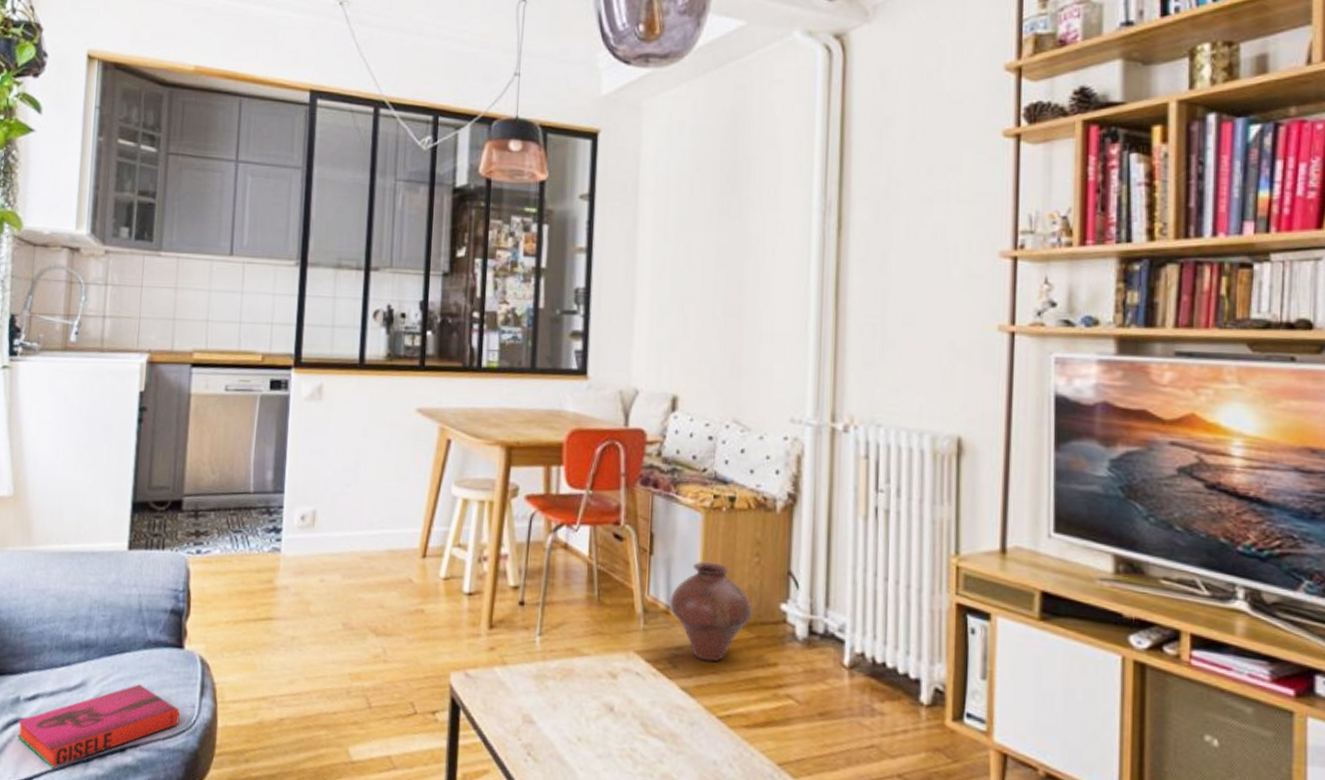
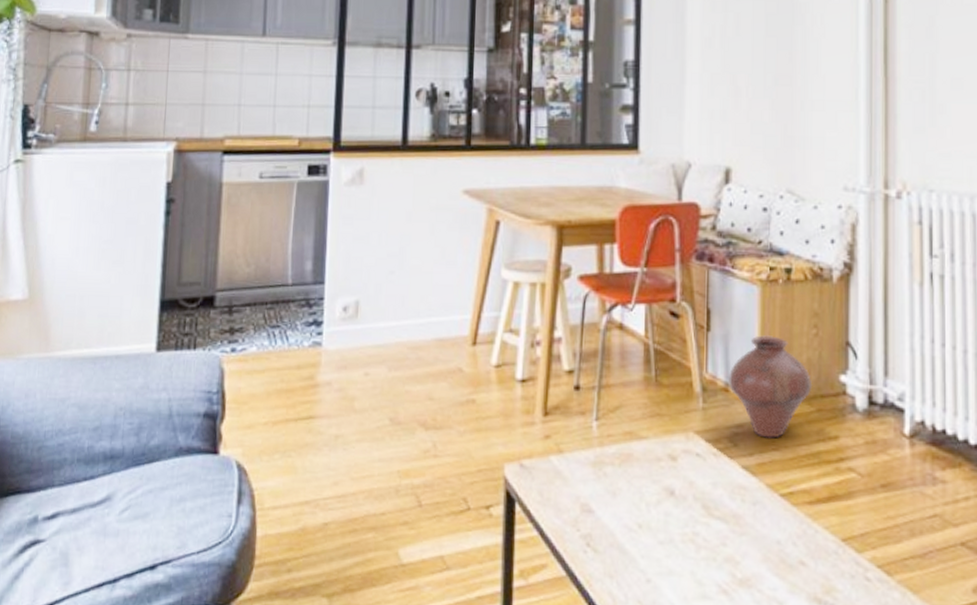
hardback book: present [17,684,180,768] -> none [35,495,215,592]

